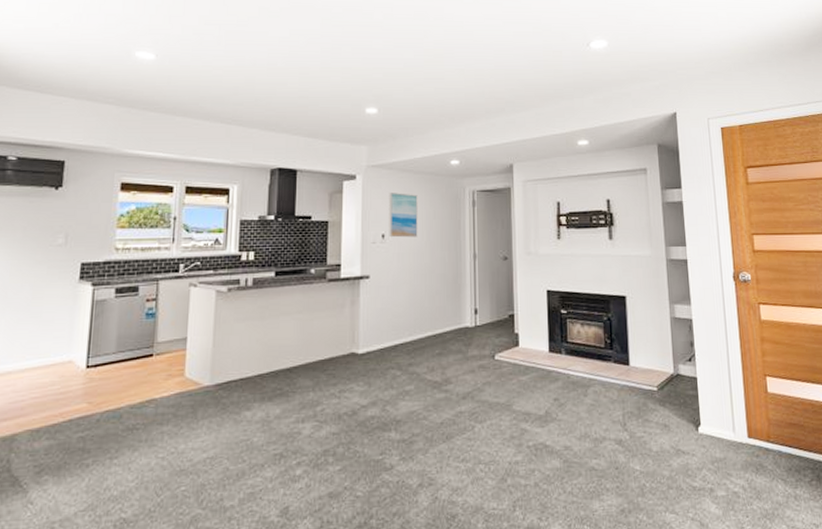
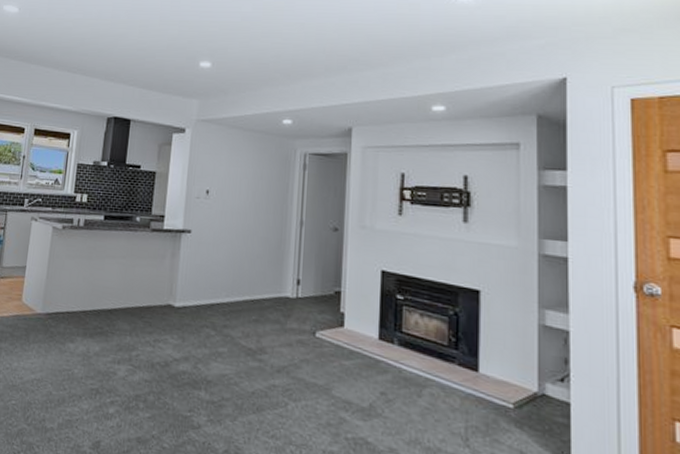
wall art: present [388,193,418,238] -> none [213,149,246,197]

